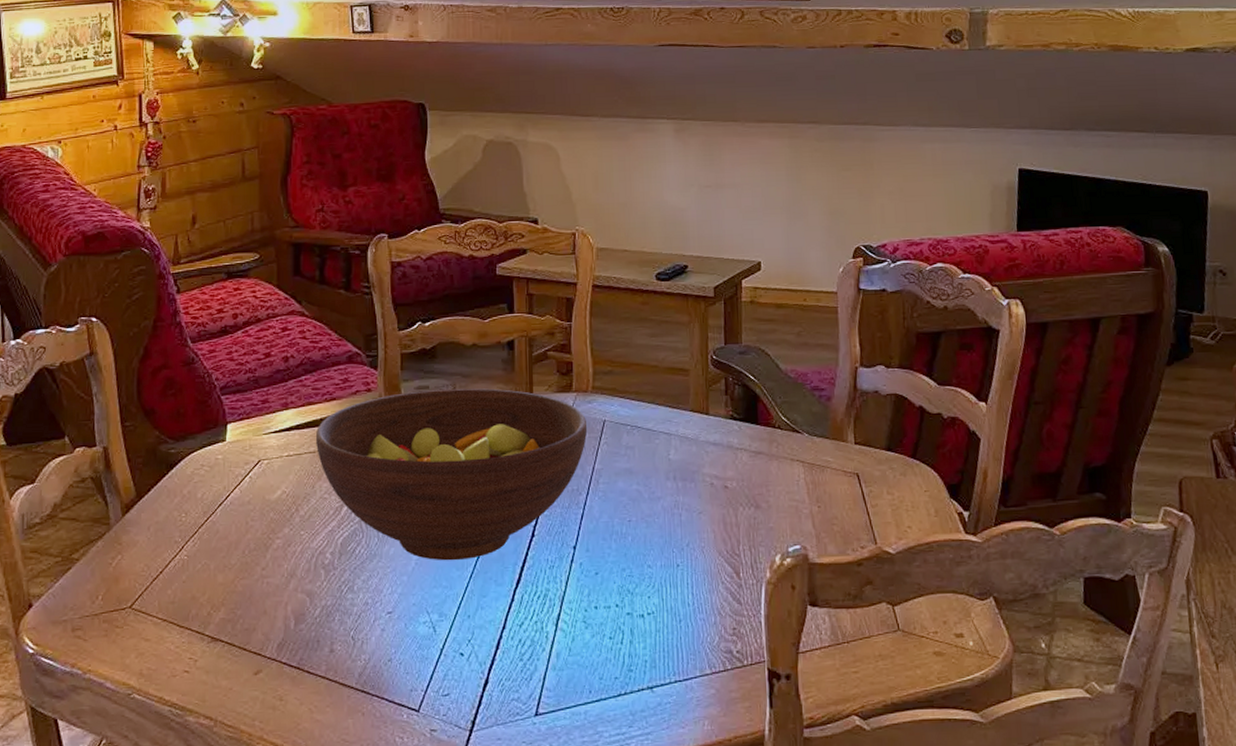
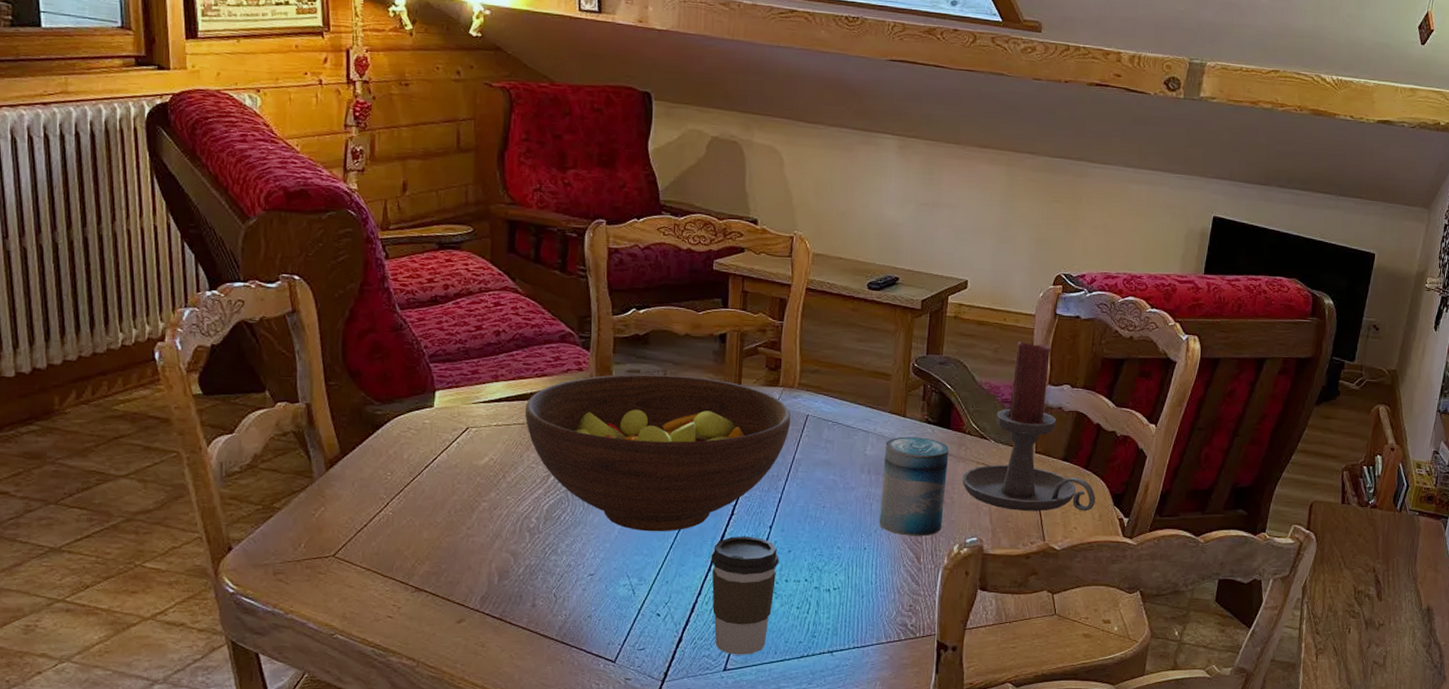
coffee cup: none [513,559,586,697] -> present [711,536,779,655]
beverage can: none [689,436,760,548] -> present [878,436,949,537]
candle holder: none [776,321,929,511] -> present [962,341,1096,511]

